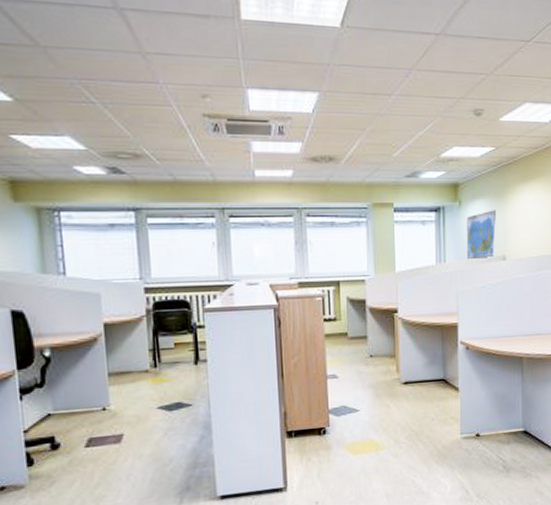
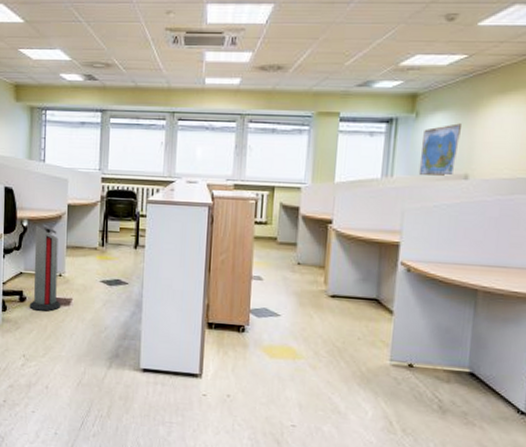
air purifier: none [62,350,109,457] -> present [29,224,60,312]

